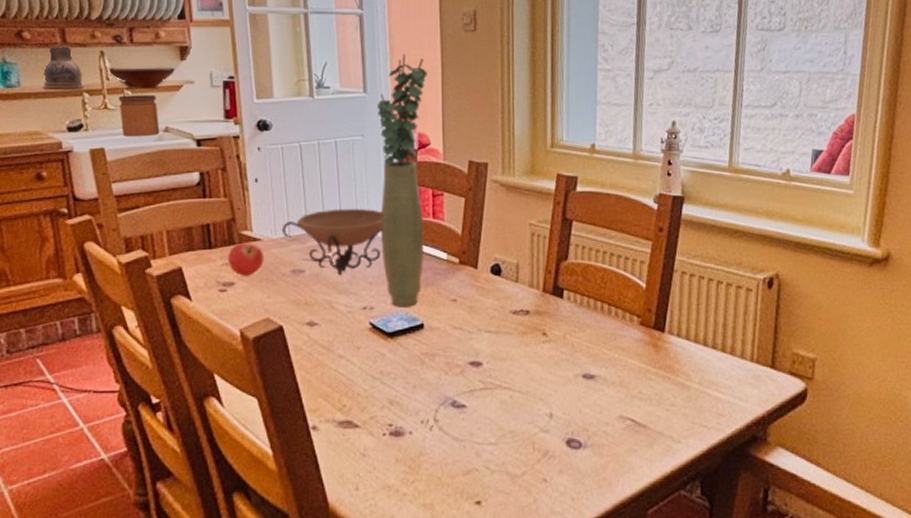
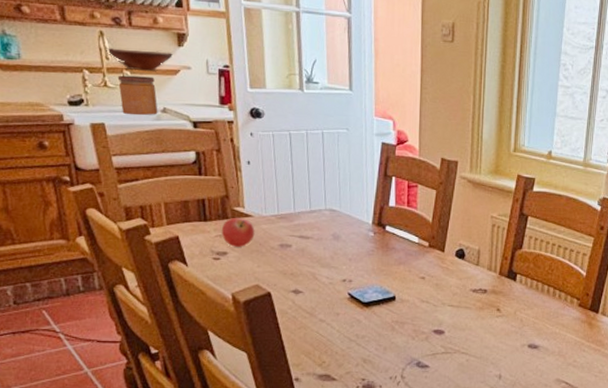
ceramic pitcher: present [42,44,84,90] -> none [42,21,84,67]
decorative bowl: present [281,208,383,276] -> none [271,192,363,252]
vase: present [376,54,427,307] -> none [360,58,408,282]

